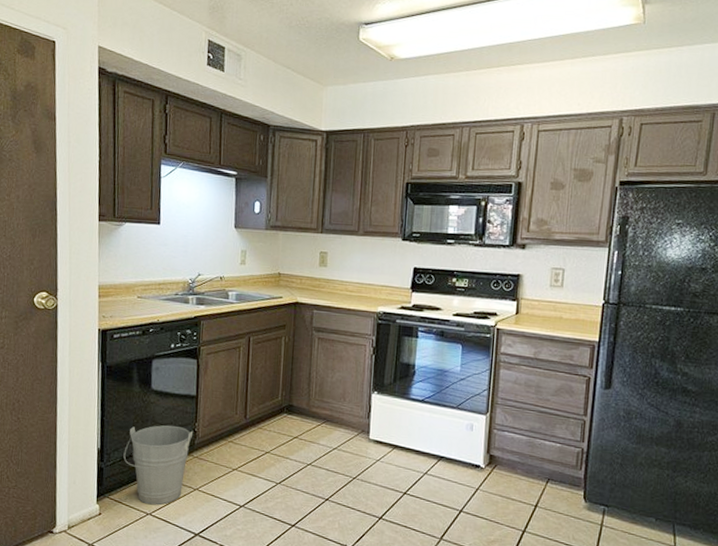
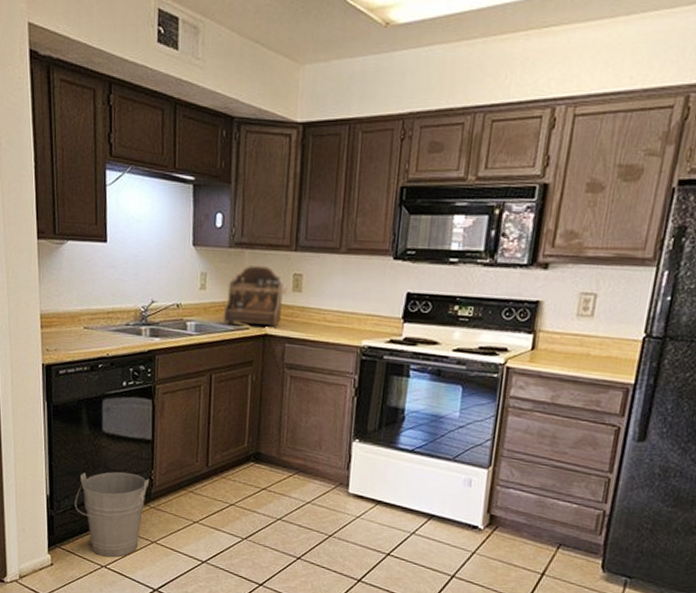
spice rack: none [260,244,315,297] -> present [222,265,287,329]

